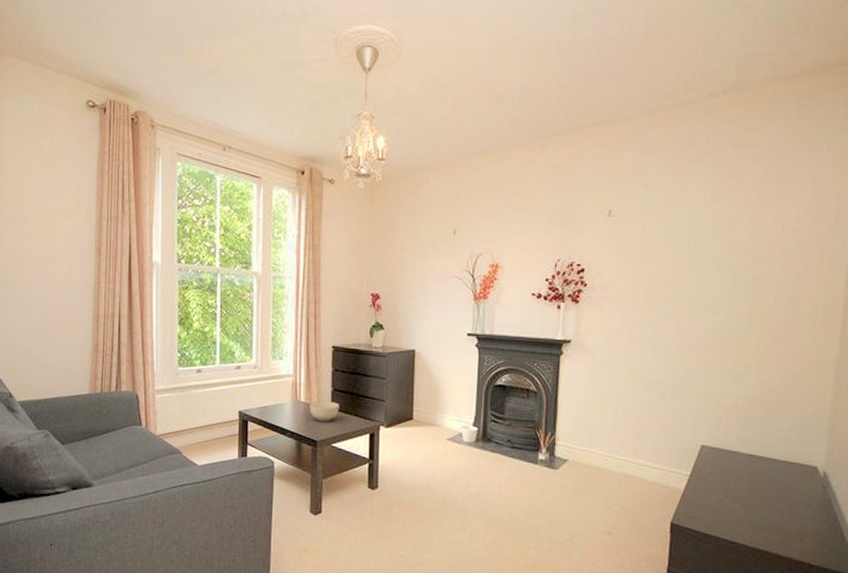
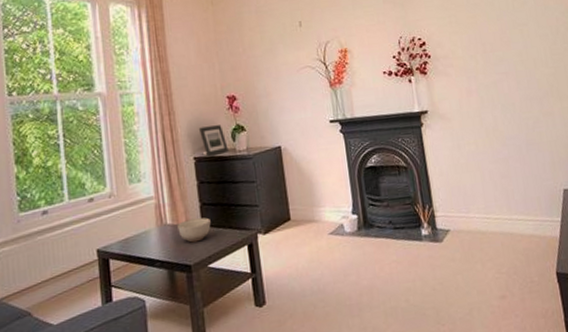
picture frame: none [340,319,365,348] -> present [198,125,229,157]

